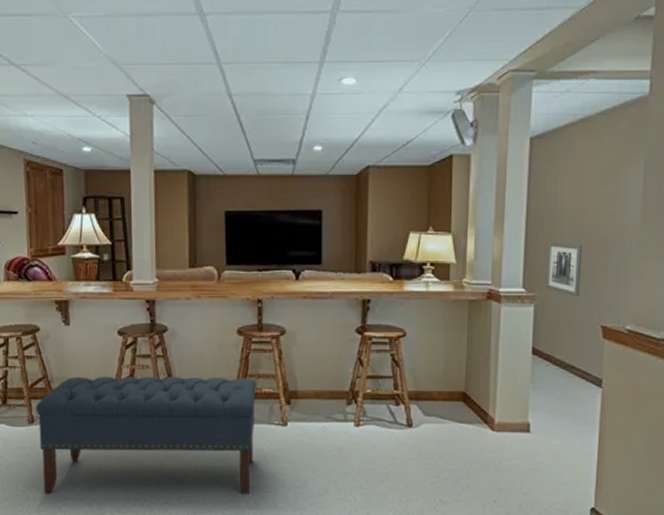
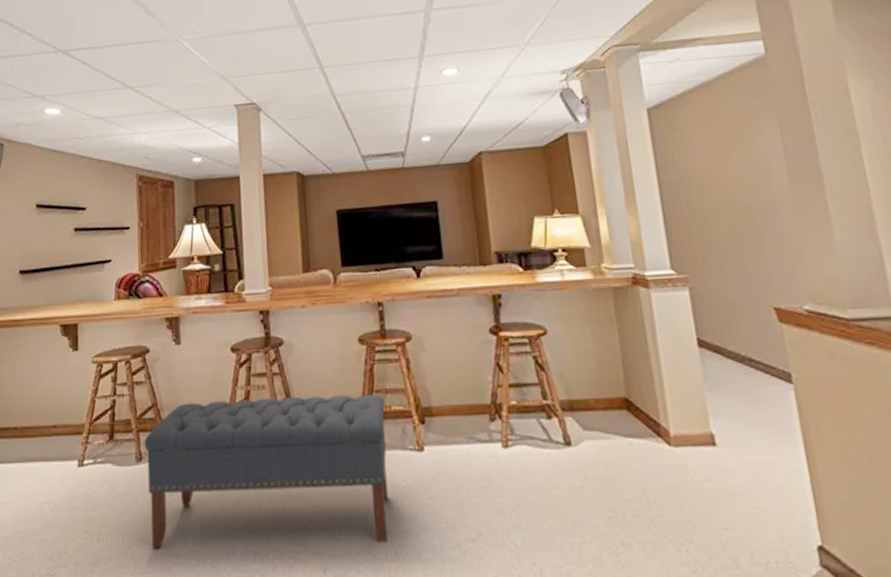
wall art: present [545,243,583,297] -> none [689,216,740,275]

